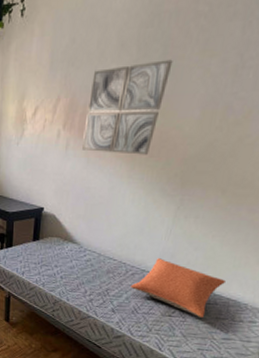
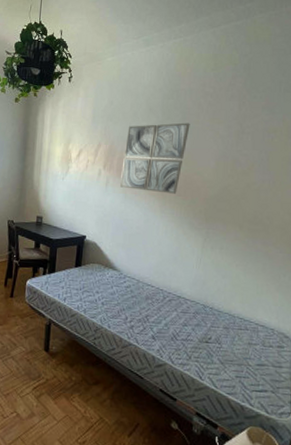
pillow: present [130,258,226,319] -> none [168,285,252,344]

